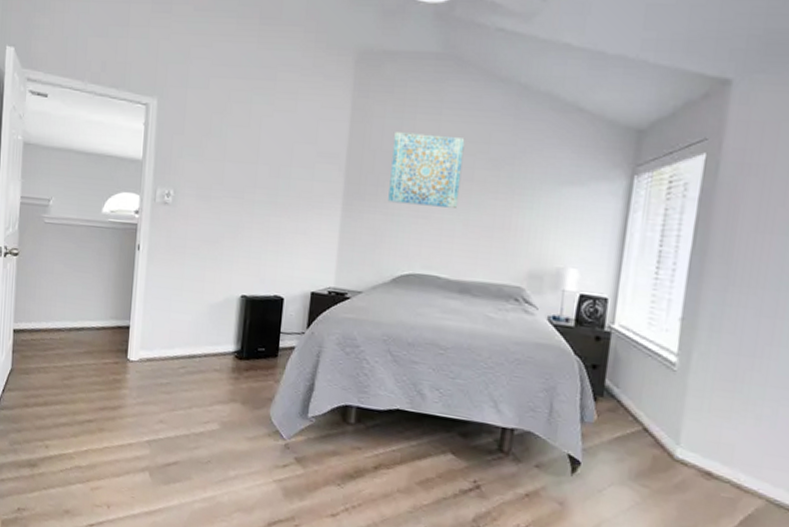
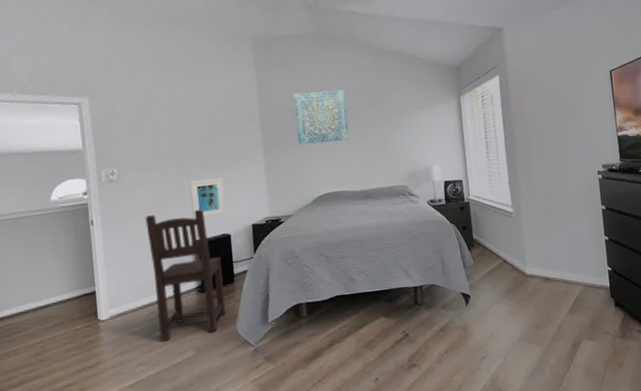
chair: none [186,253,268,411] -> present [145,209,226,342]
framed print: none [245,222,288,272] -> present [190,178,227,219]

